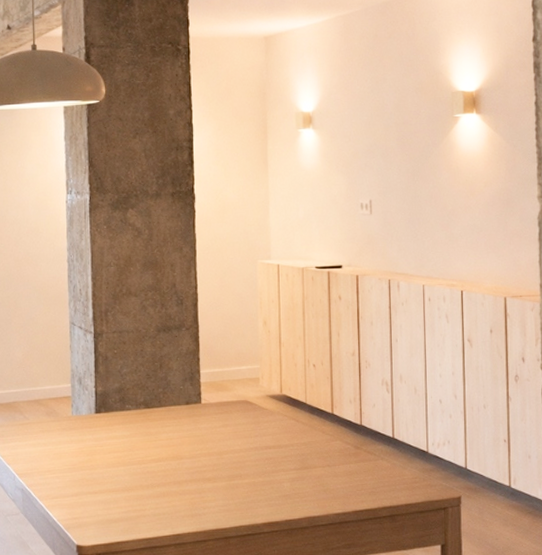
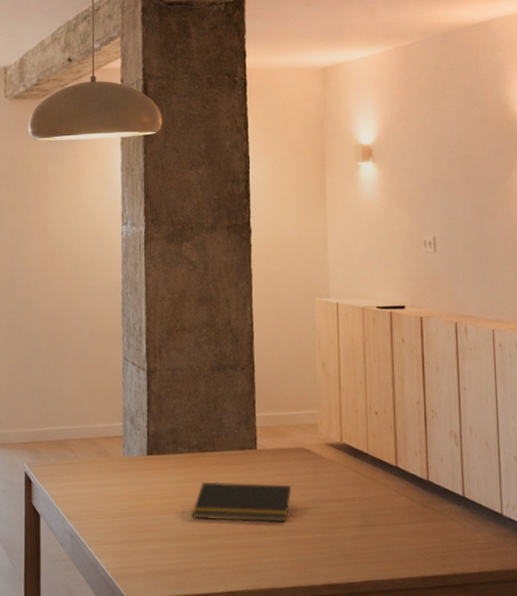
notepad: none [139,435,234,471] -> present [192,481,291,522]

